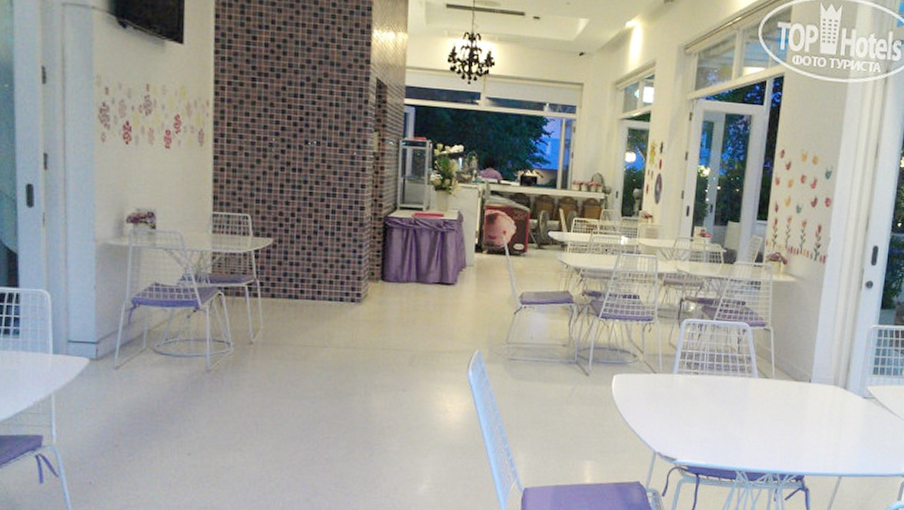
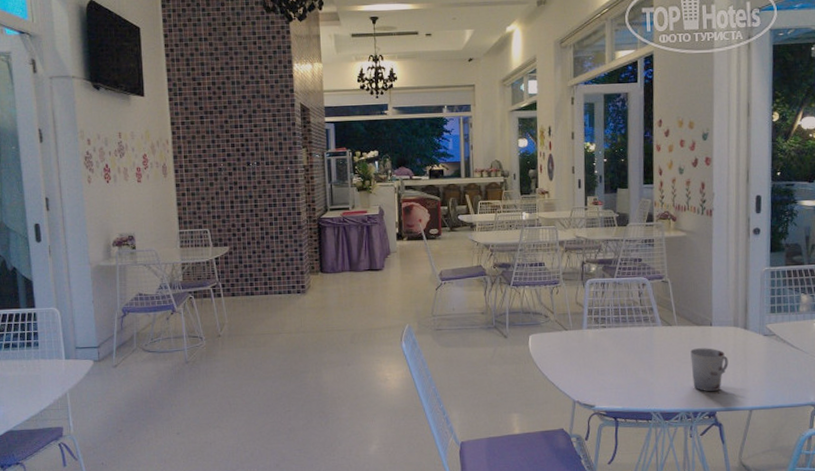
cup: none [783,405,824,454] -> present [690,348,729,392]

